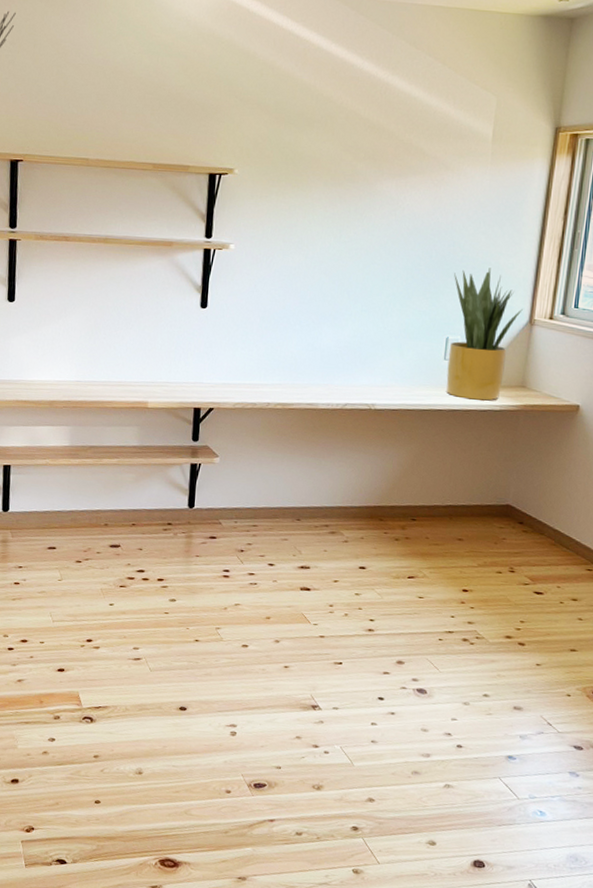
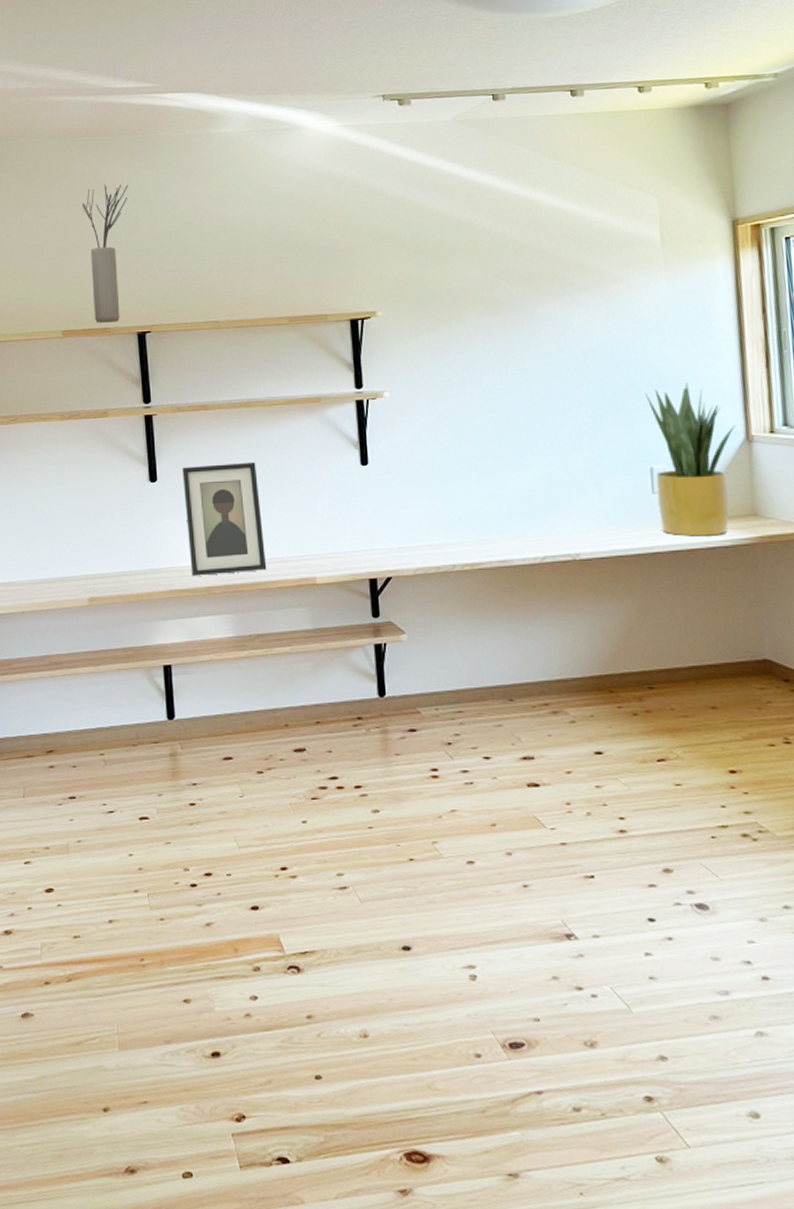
picture frame: none [37,291,107,391] -> present [182,461,267,576]

